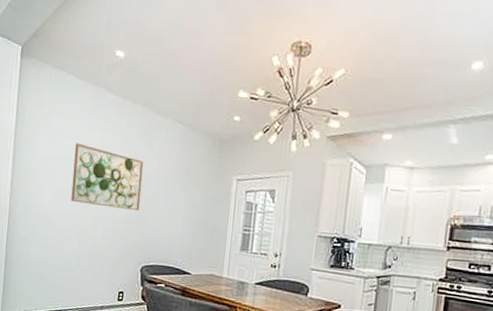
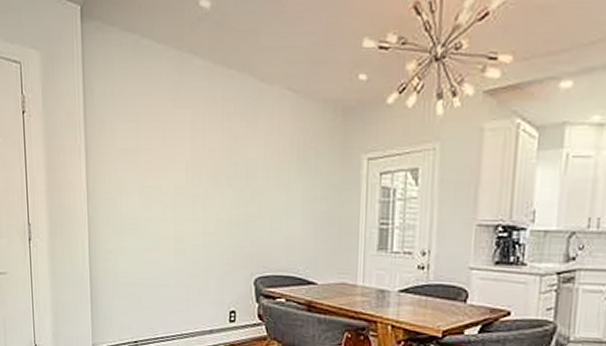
wall art: present [71,143,144,211] -> none [160,127,247,209]

